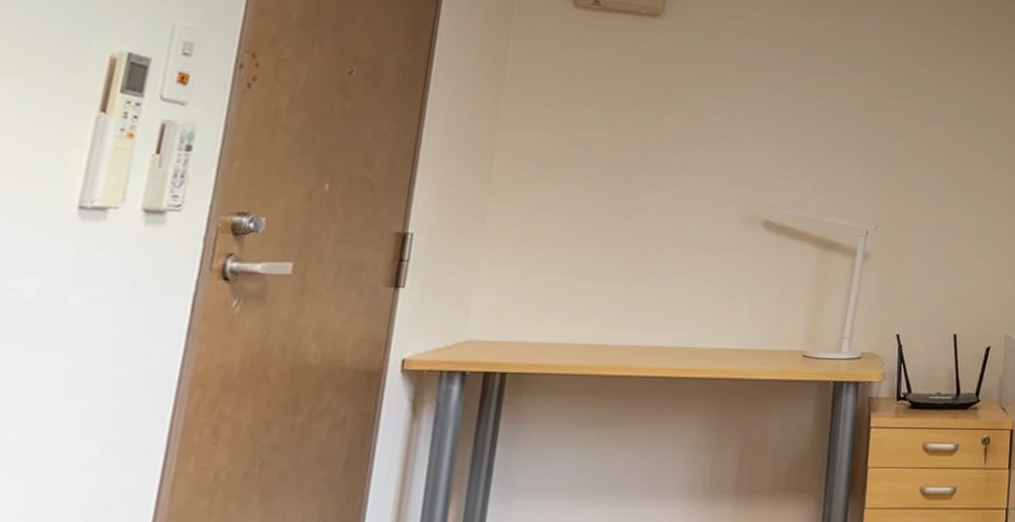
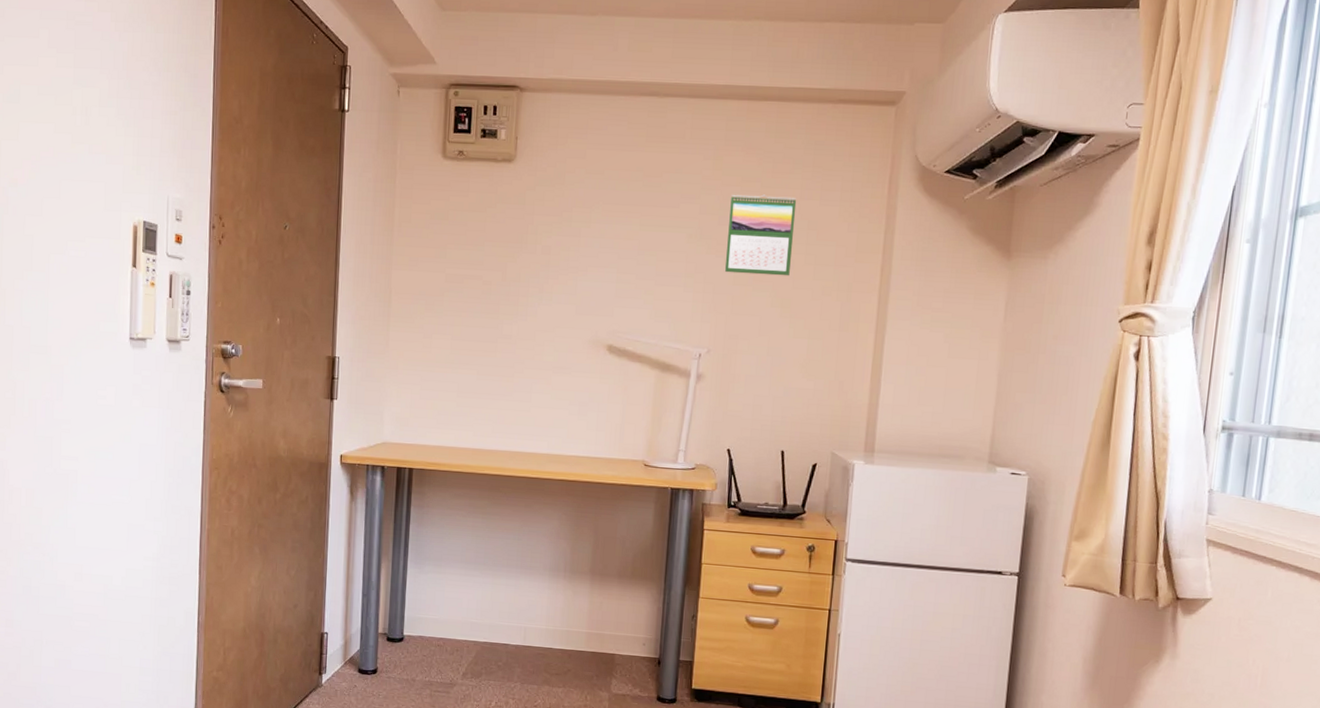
calendar: none [893,67,966,152] -> present [724,194,797,276]

